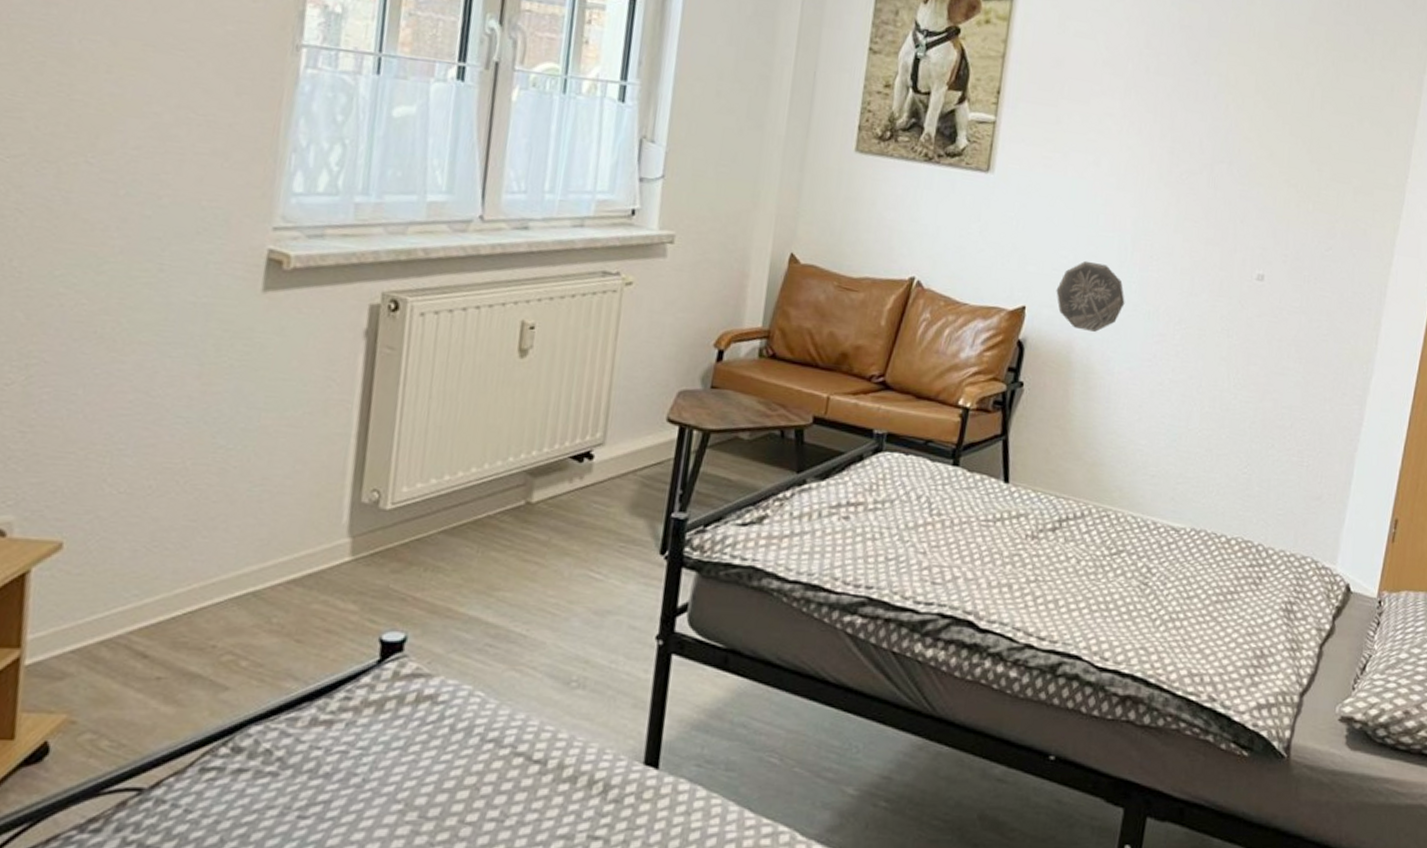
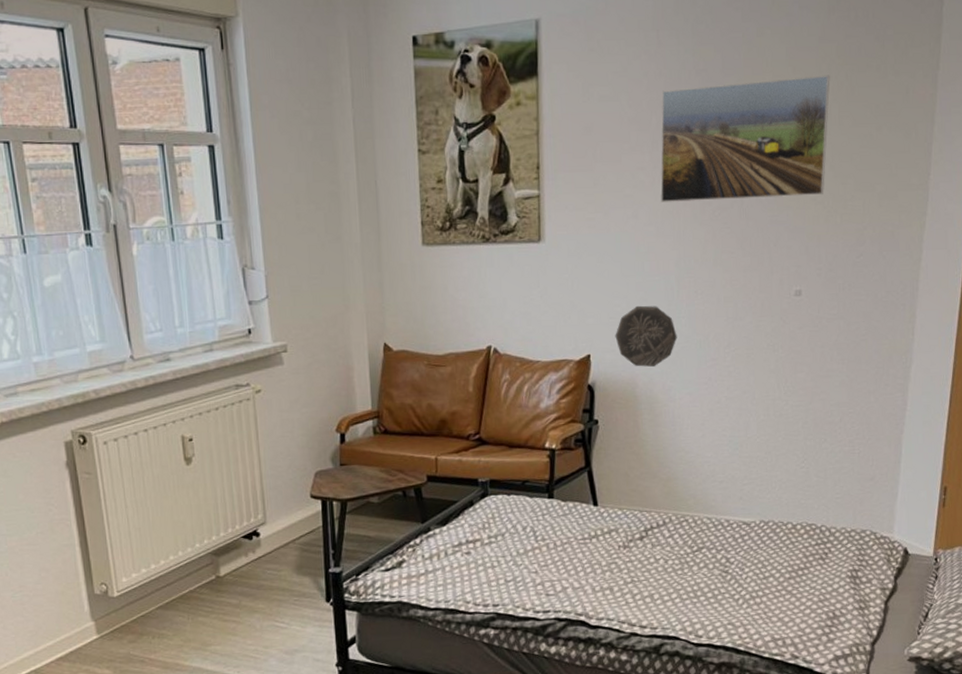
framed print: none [1126,38,1317,178] -> present [660,75,830,202]

